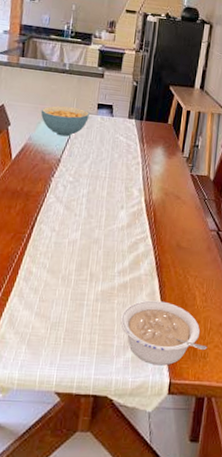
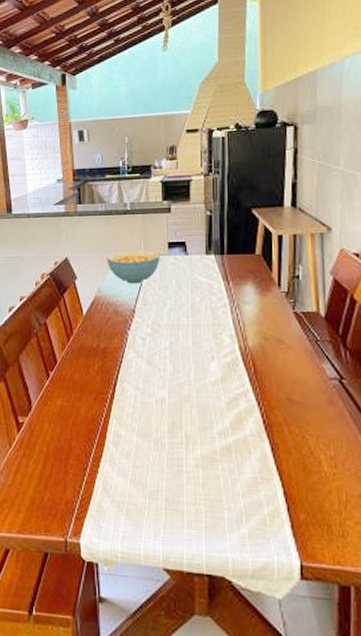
legume: present [120,300,208,366] -> none [228,466,346,545]

